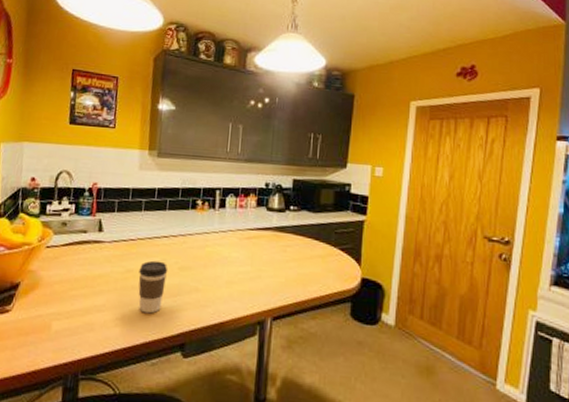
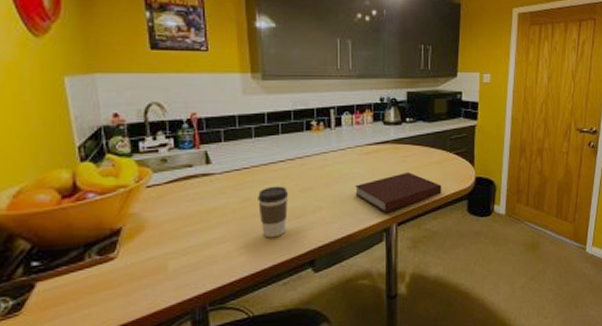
notebook: none [232,263,323,304] -> present [355,172,442,213]

